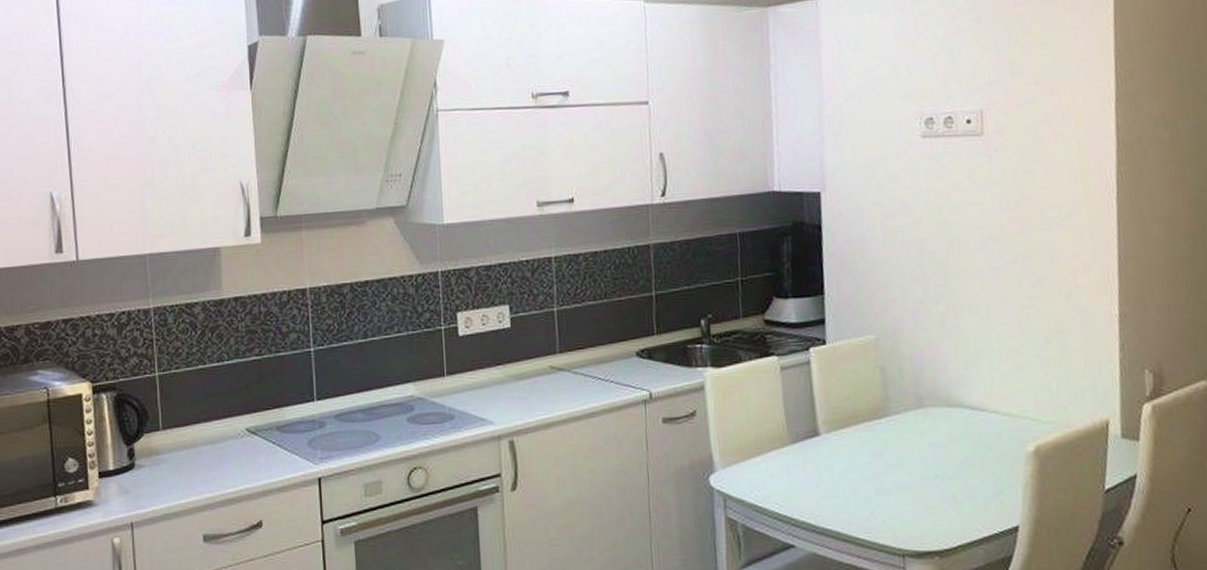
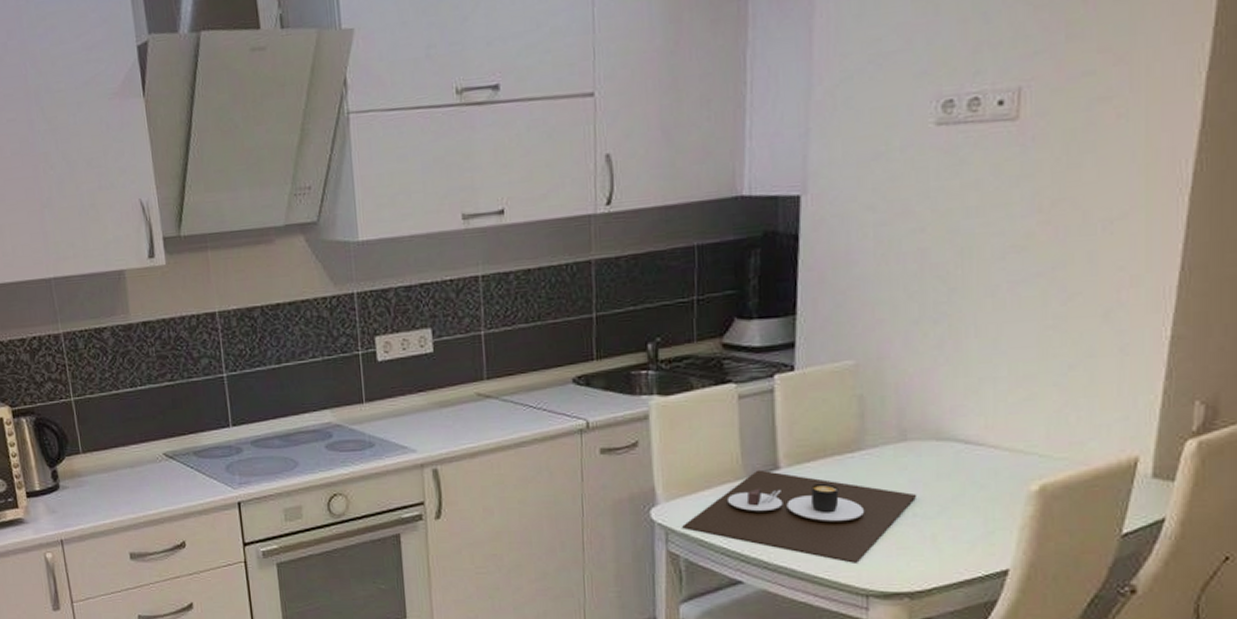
place setting: none [738,436,937,524] -> present [682,469,917,563]

